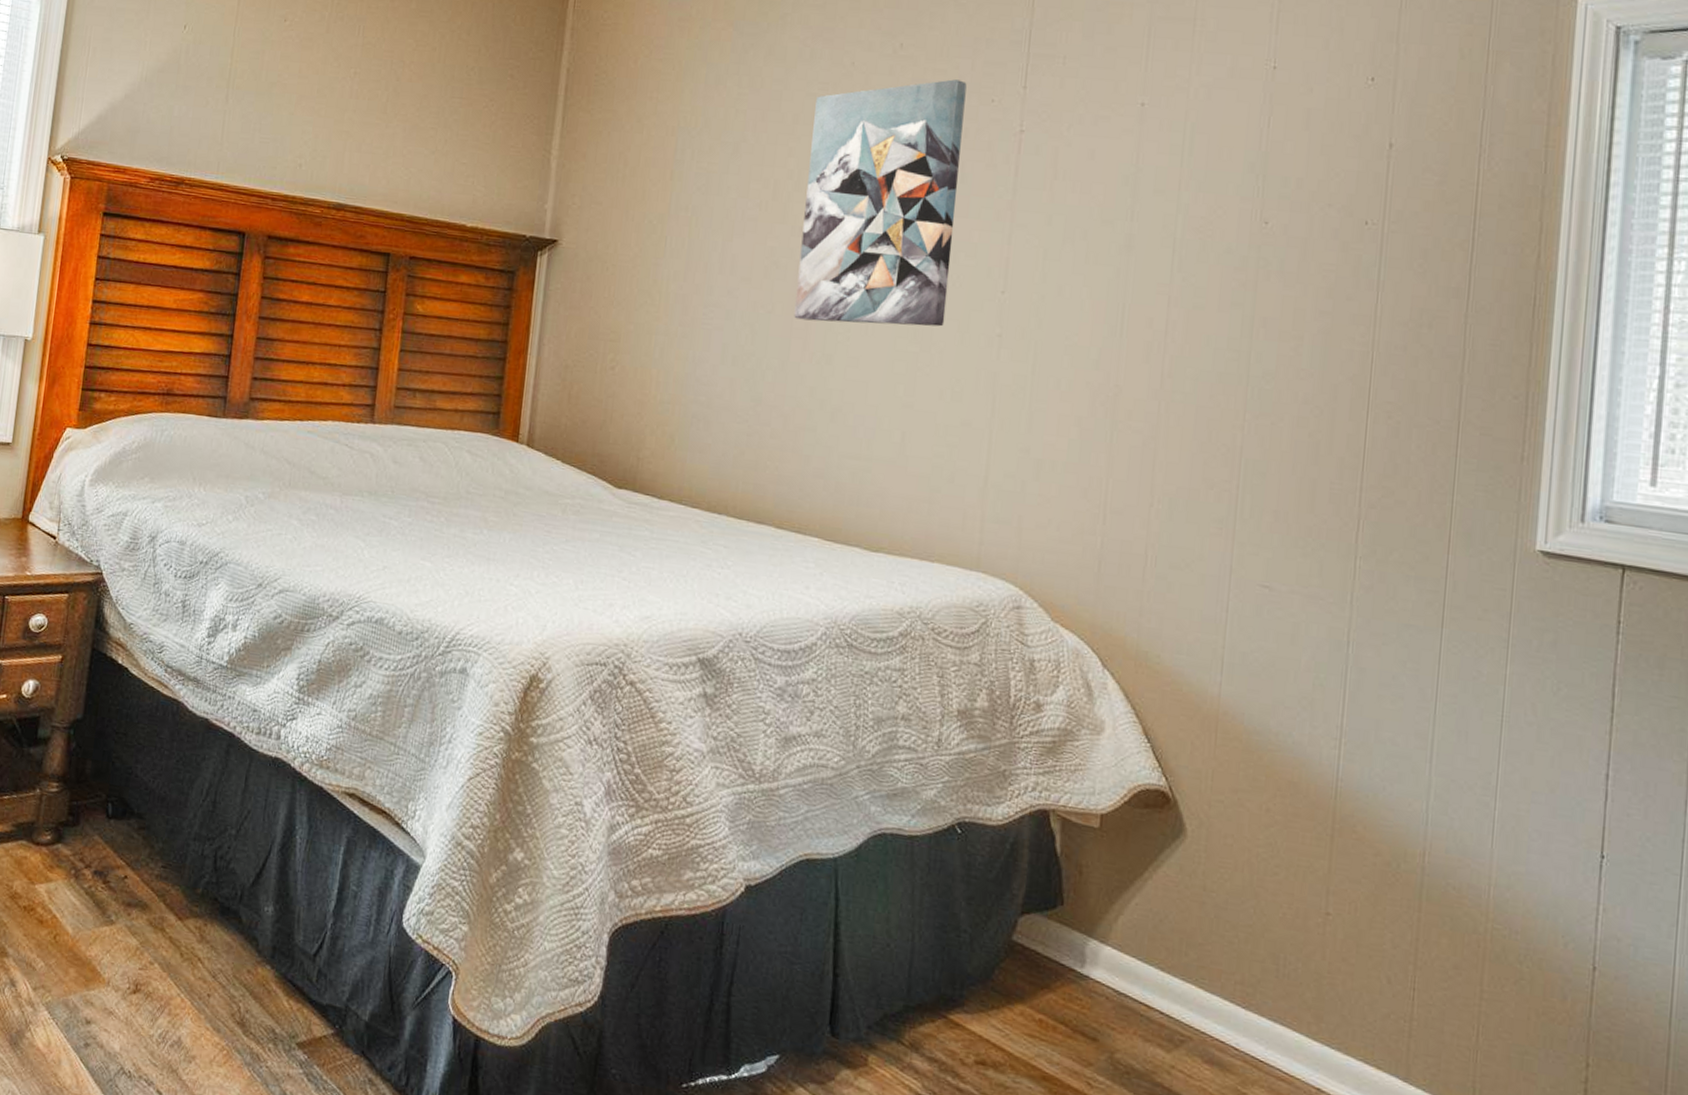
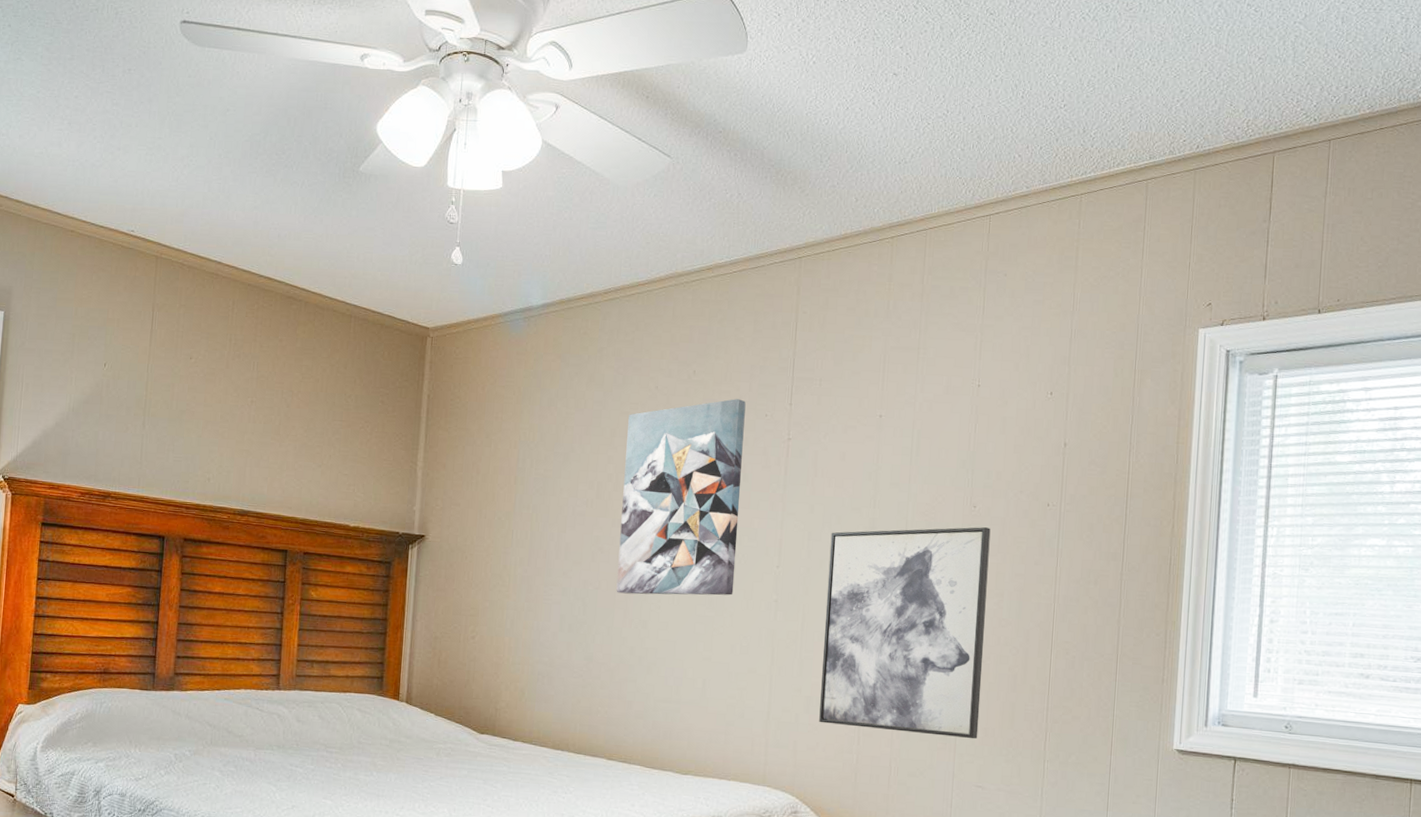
wall art: none [1052,249,1288,525] -> present [819,527,991,739]

